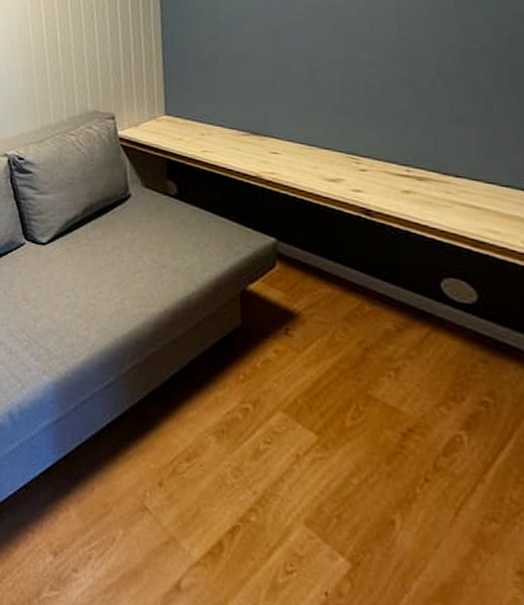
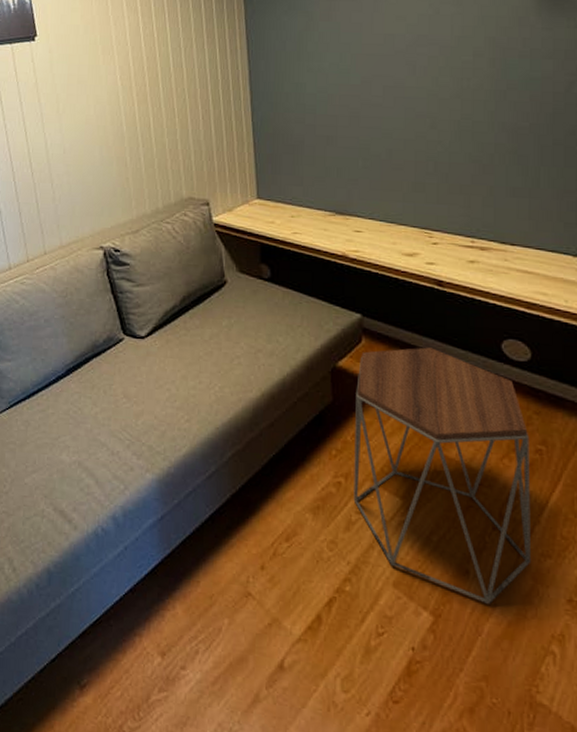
side table: none [262,277,473,561] -> present [353,347,532,604]

